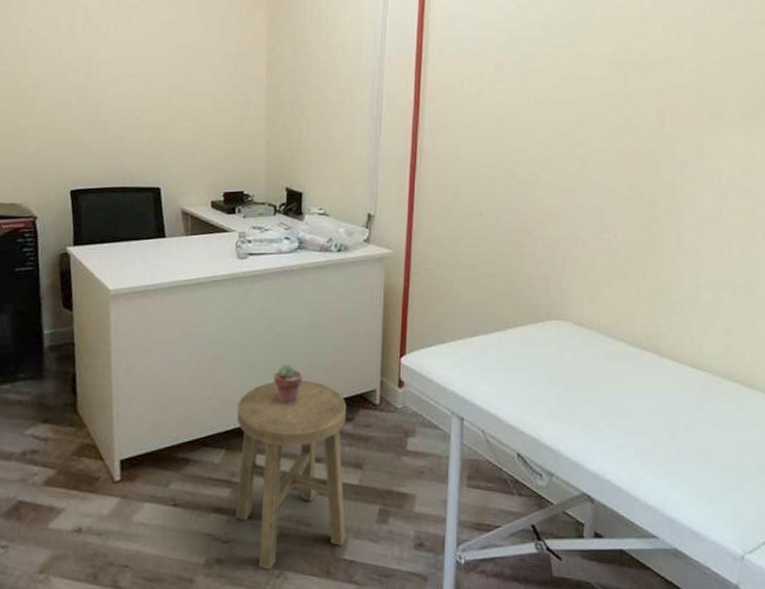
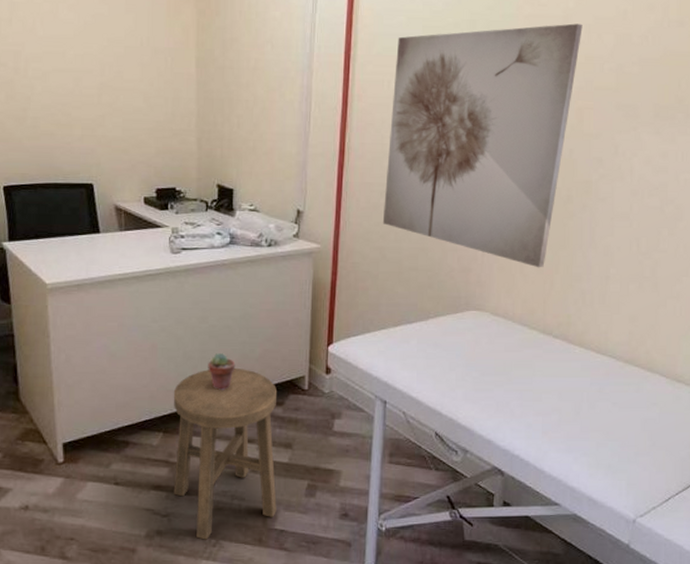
wall art: none [457,24,660,275] -> present [382,23,583,268]

